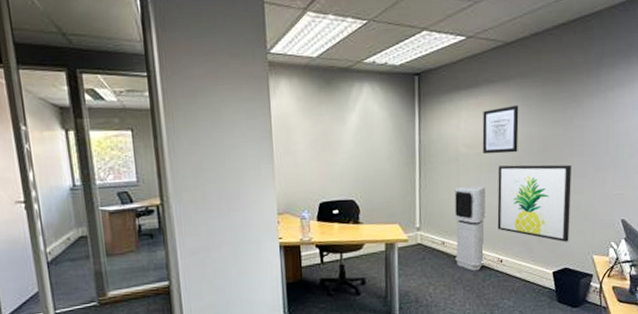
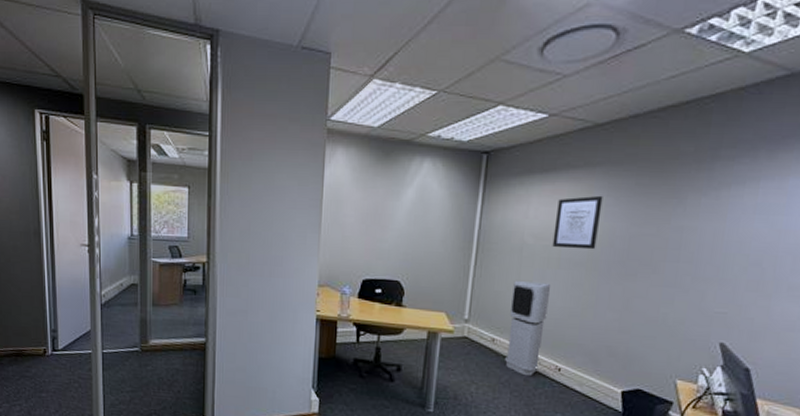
wall art: present [497,164,571,242] -> none [559,263,661,360]

